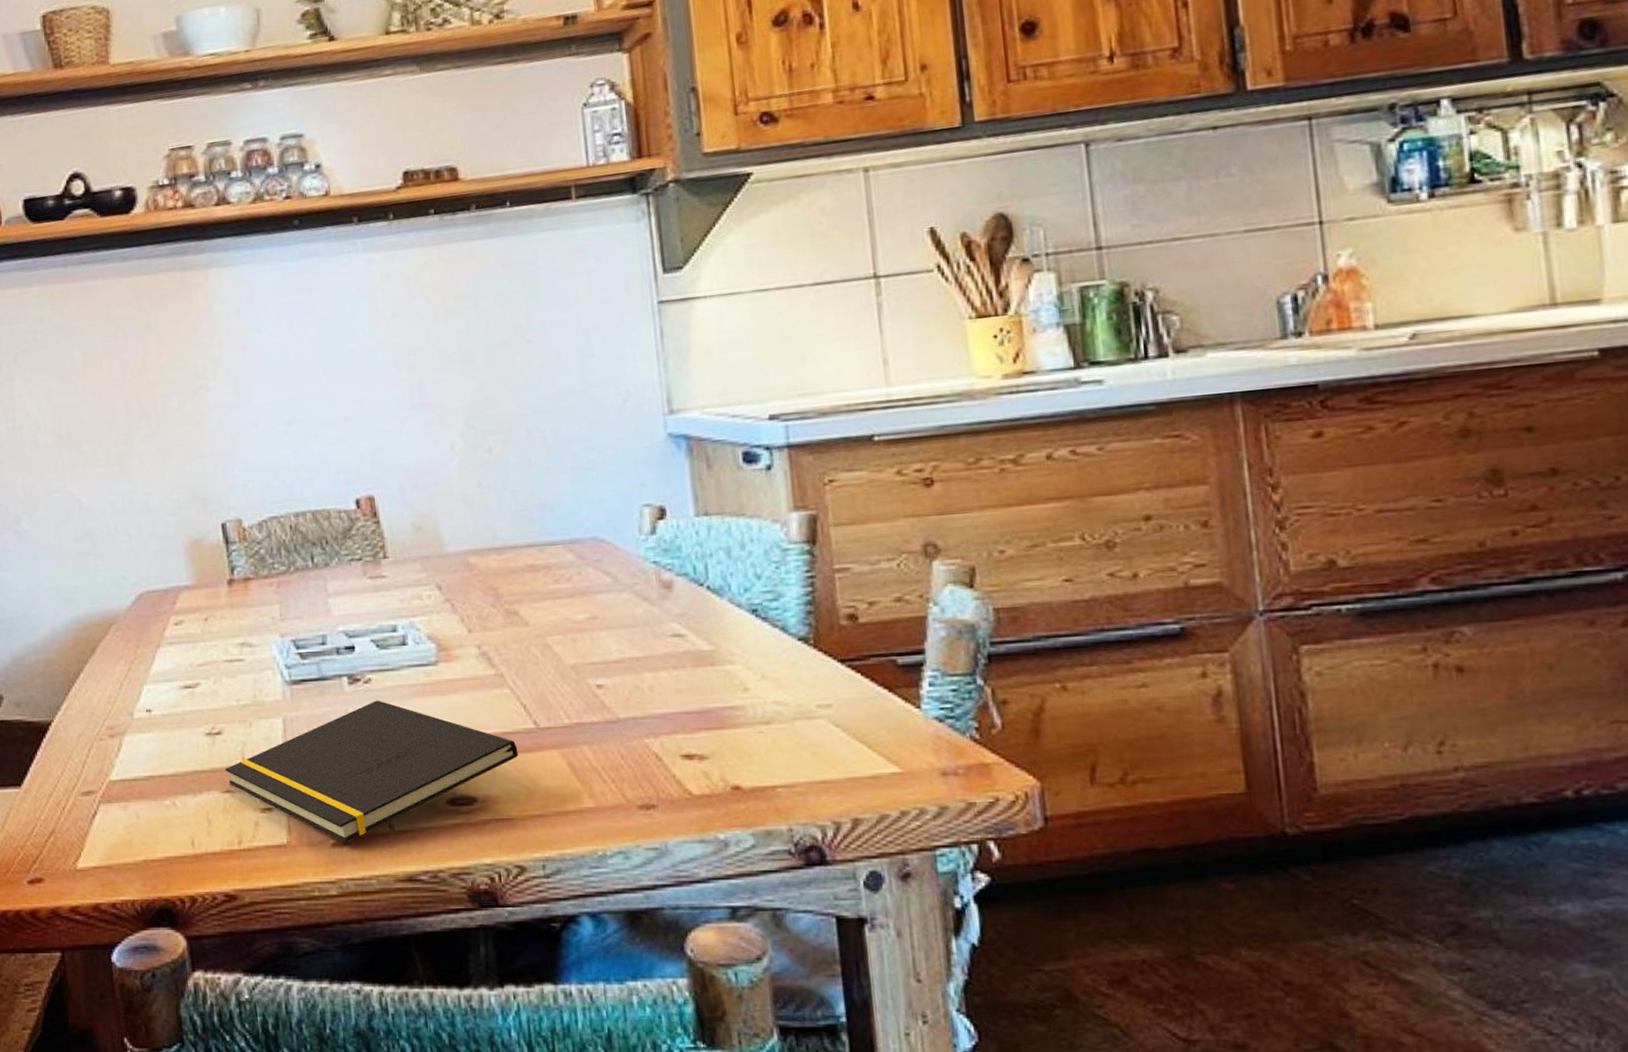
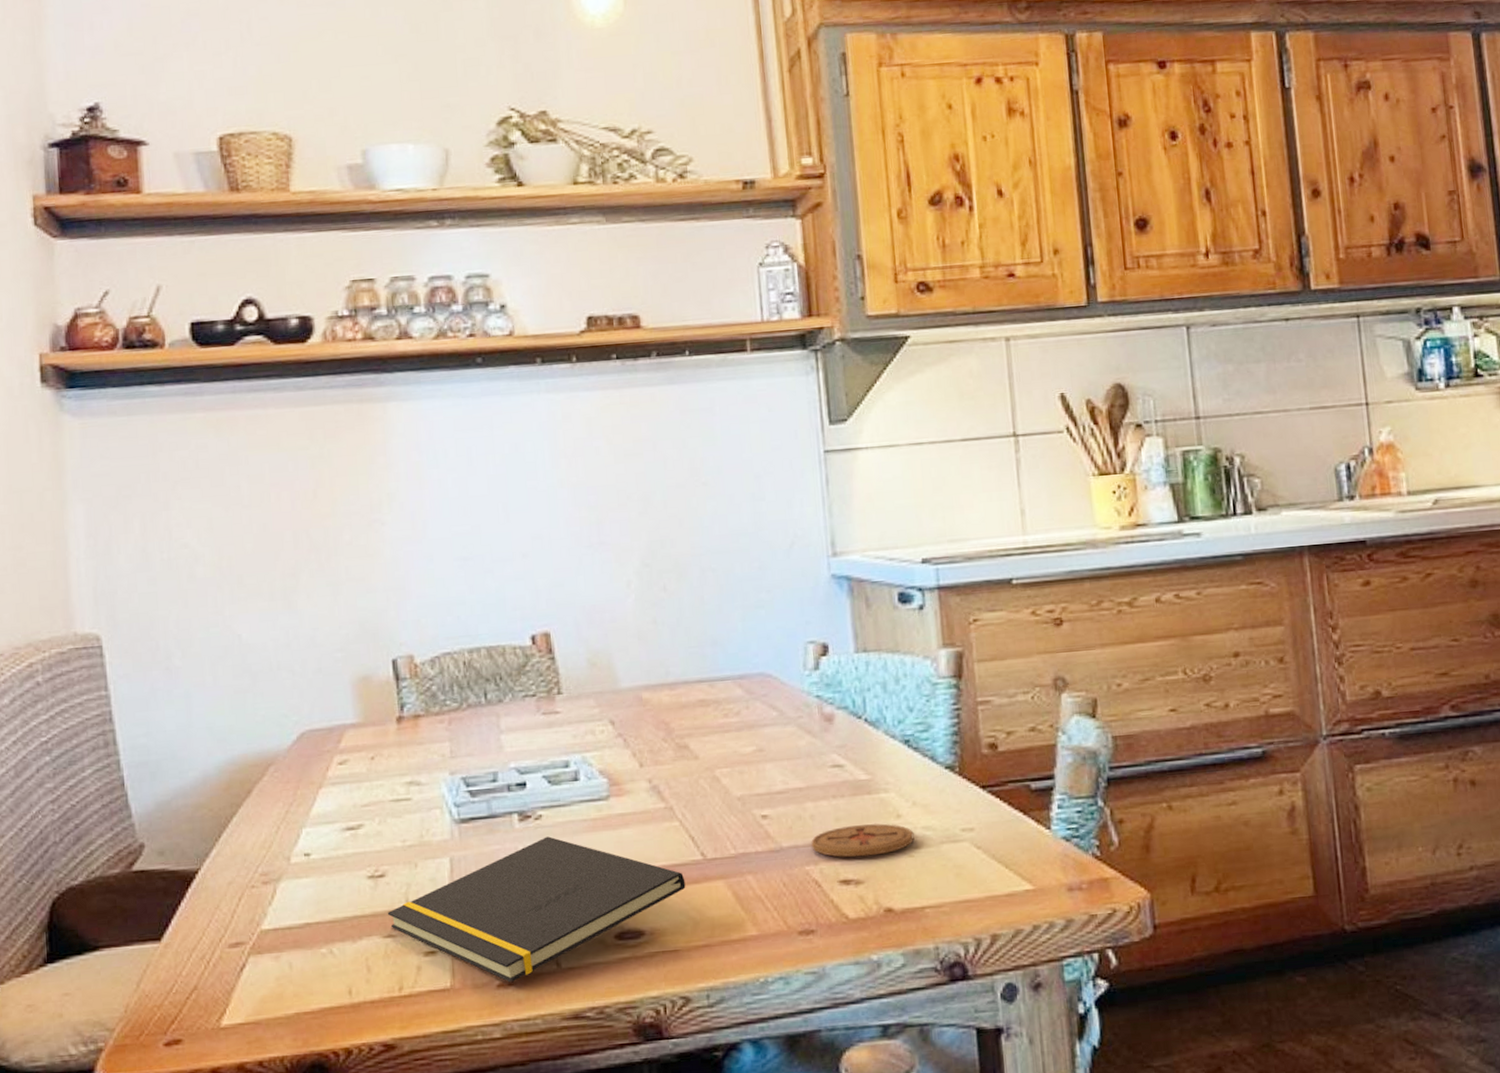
coaster: none [650,696,764,731] -> present [811,823,914,858]

